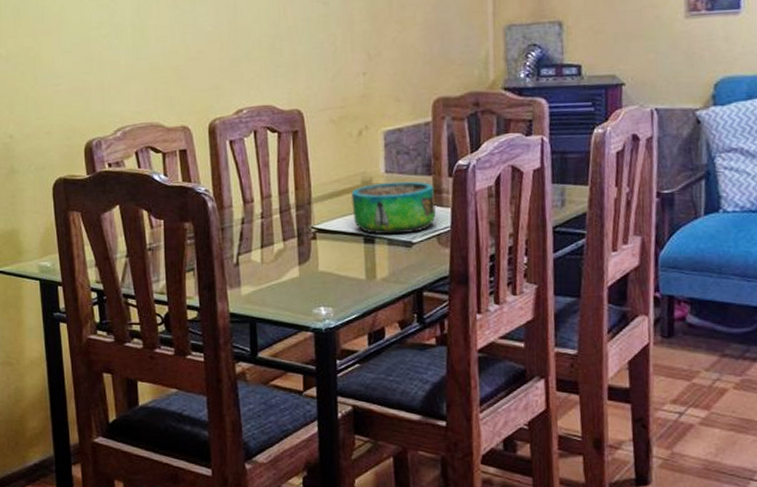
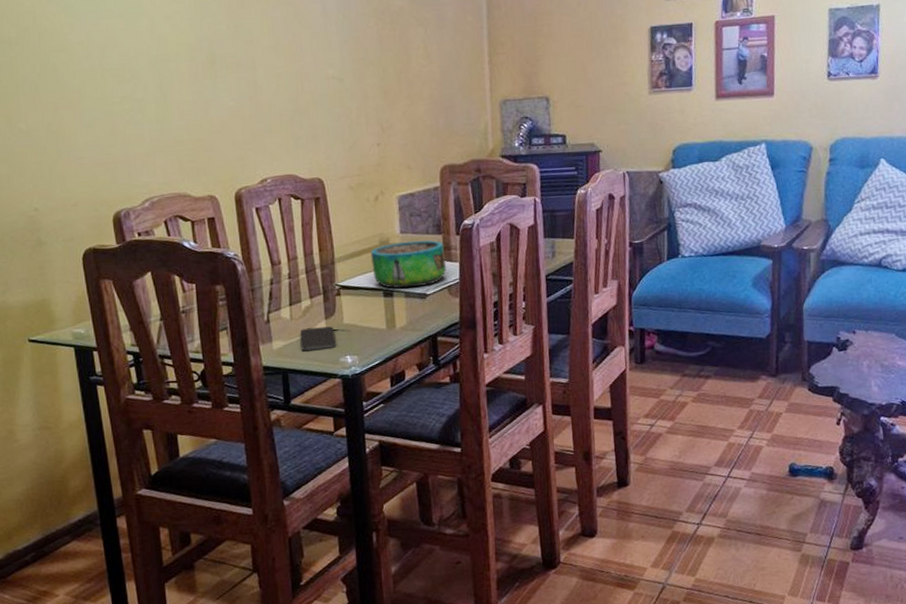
smartphone: none [270,273,309,298] -> present [300,326,336,351]

